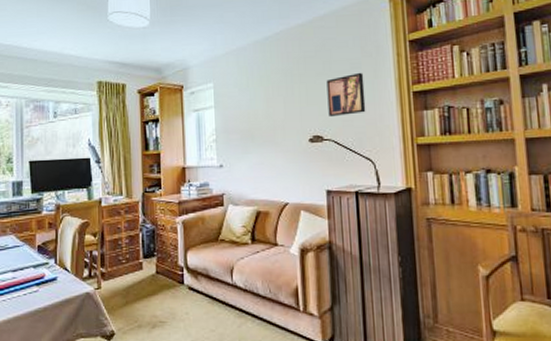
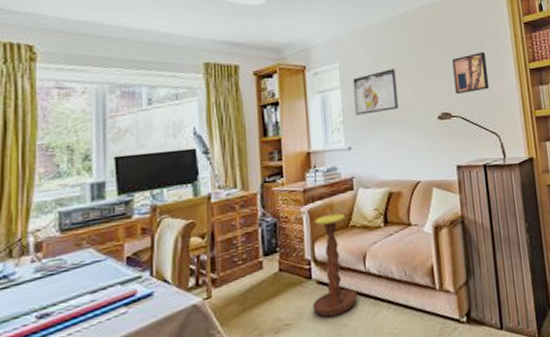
side table: none [184,227,224,321] -> present [312,213,358,318]
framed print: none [226,89,269,134] -> present [353,69,398,116]

